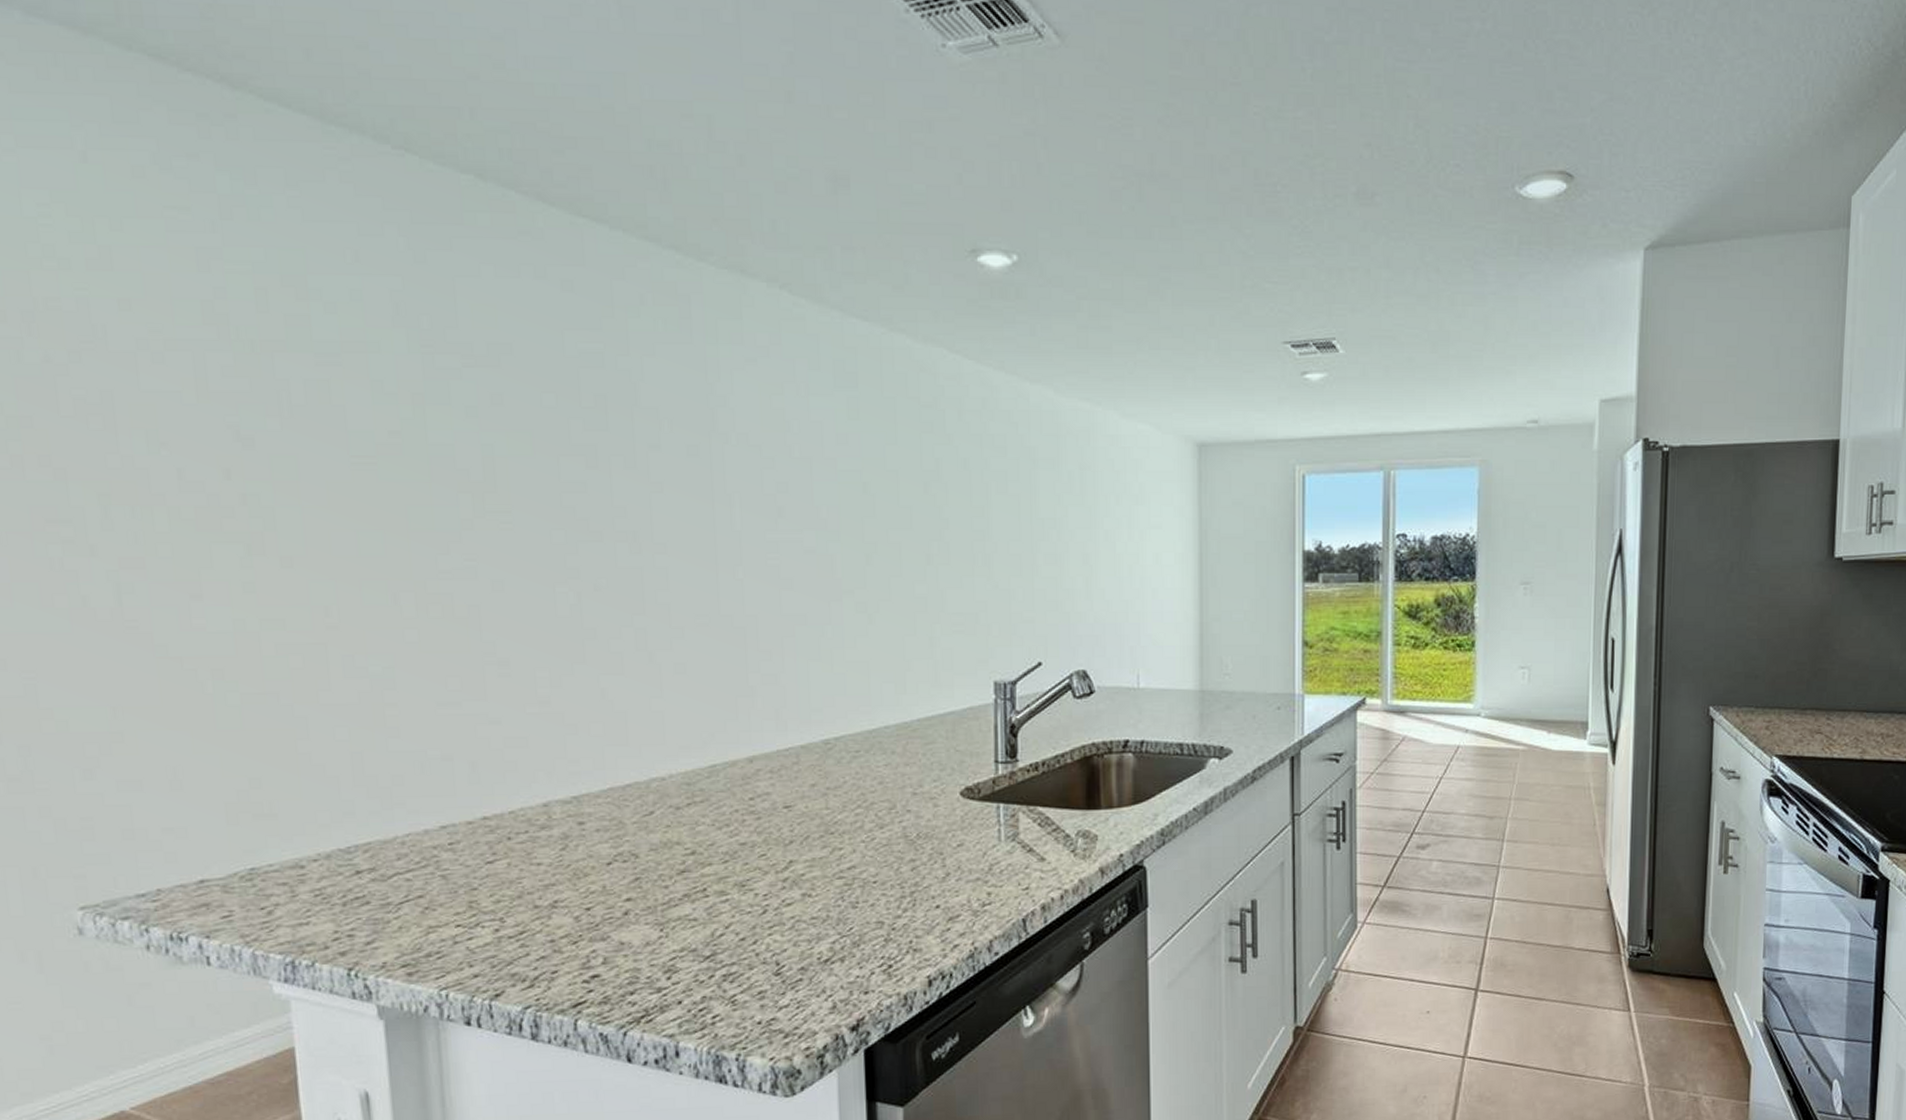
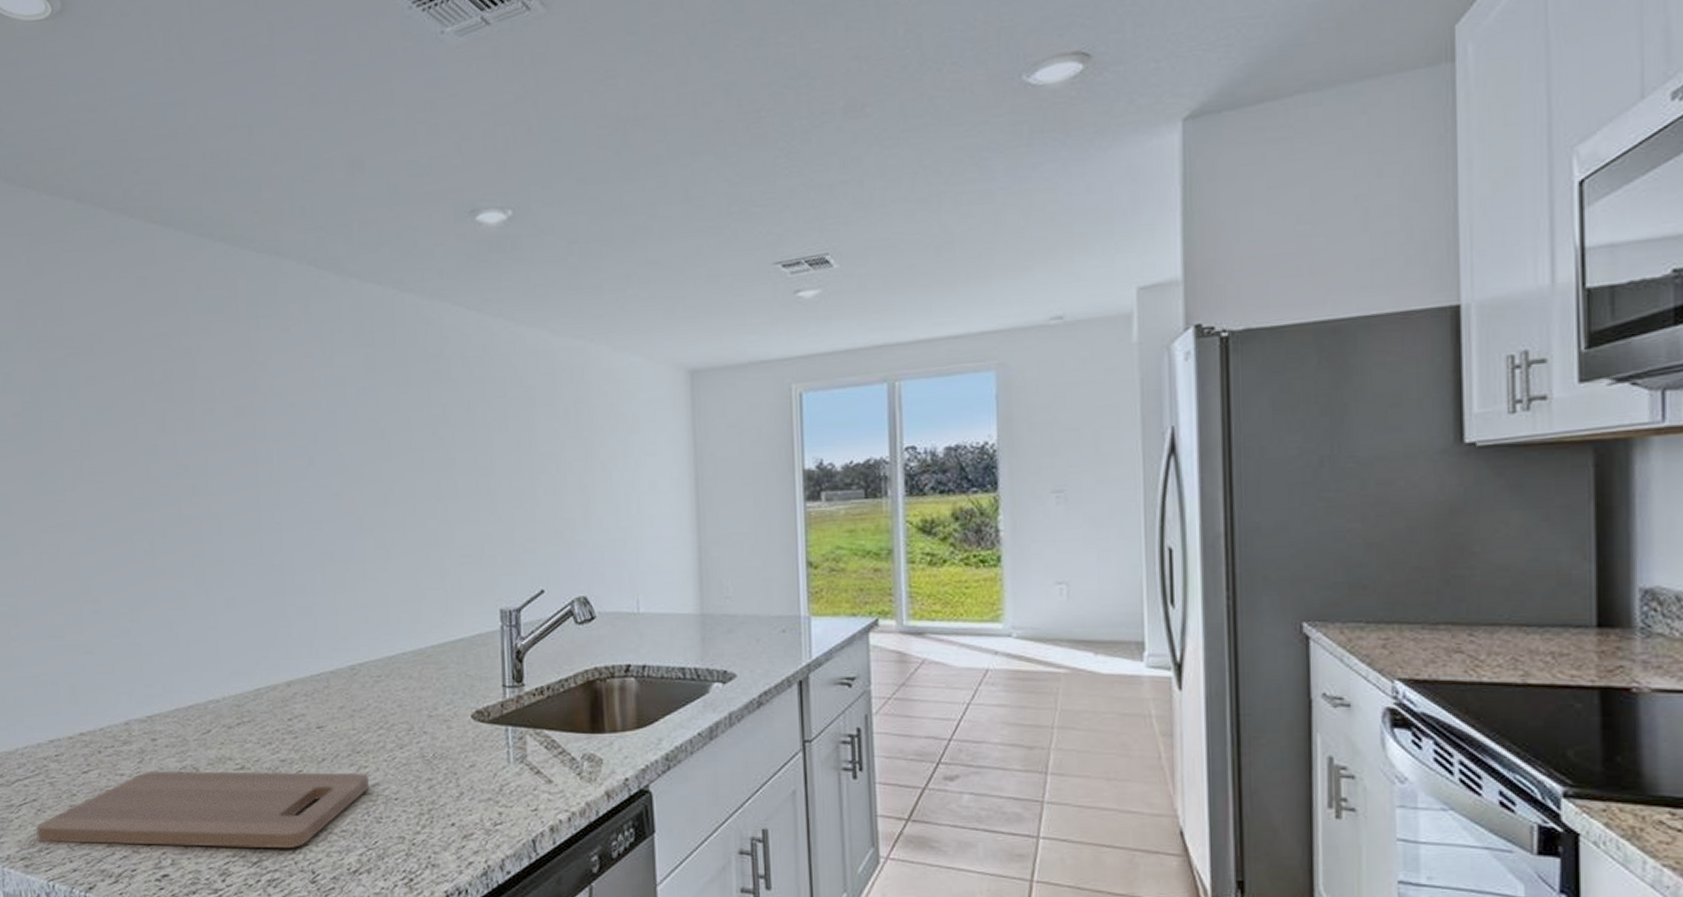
cutting board: none [423,854,844,946] -> present [36,770,369,849]

